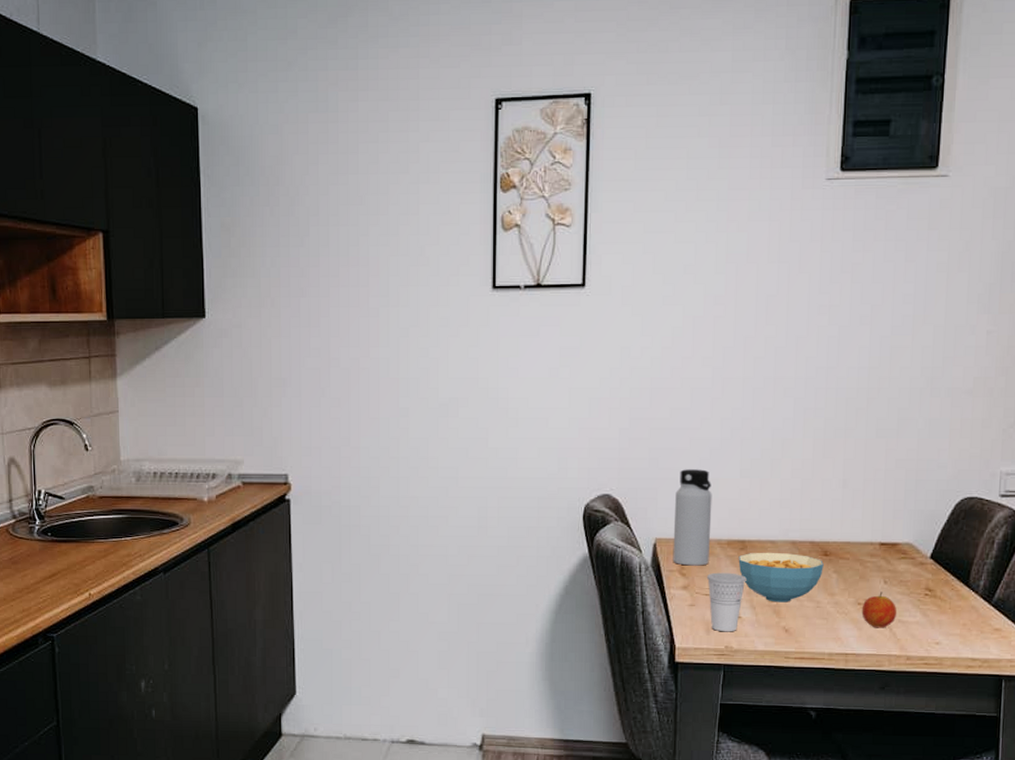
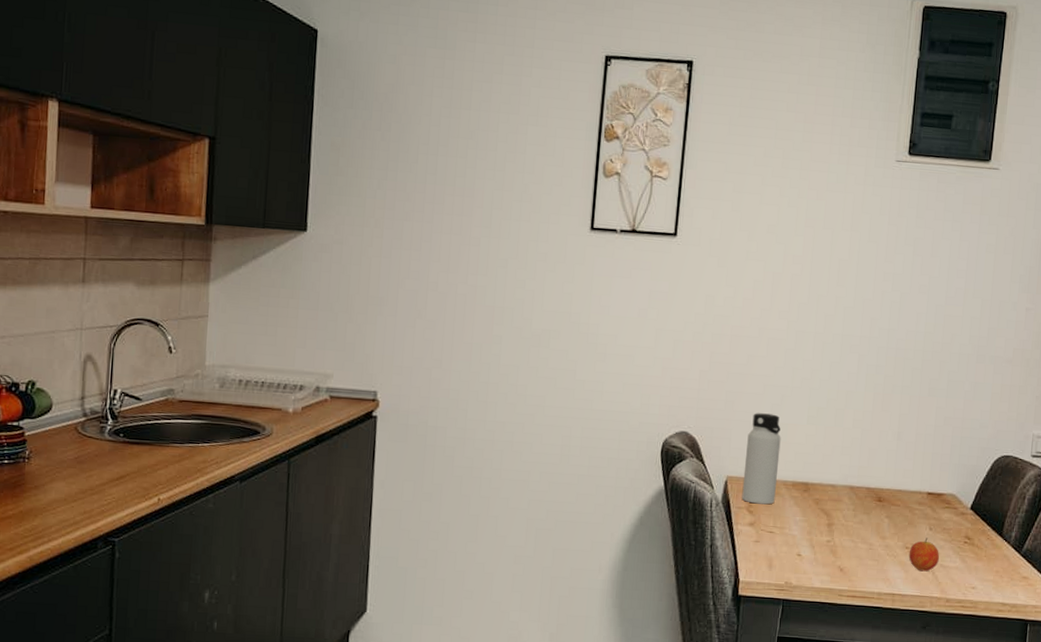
cup: present [706,572,747,632] -> none [771,511,808,569]
cereal bowl: present [738,552,824,603] -> none [801,495,877,543]

